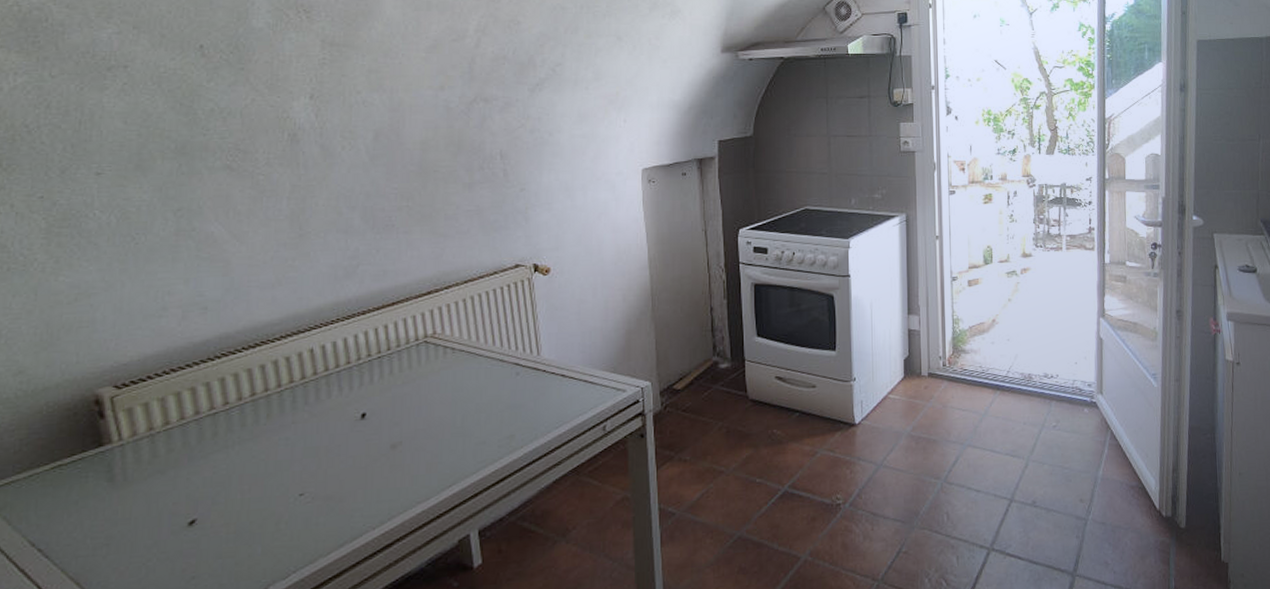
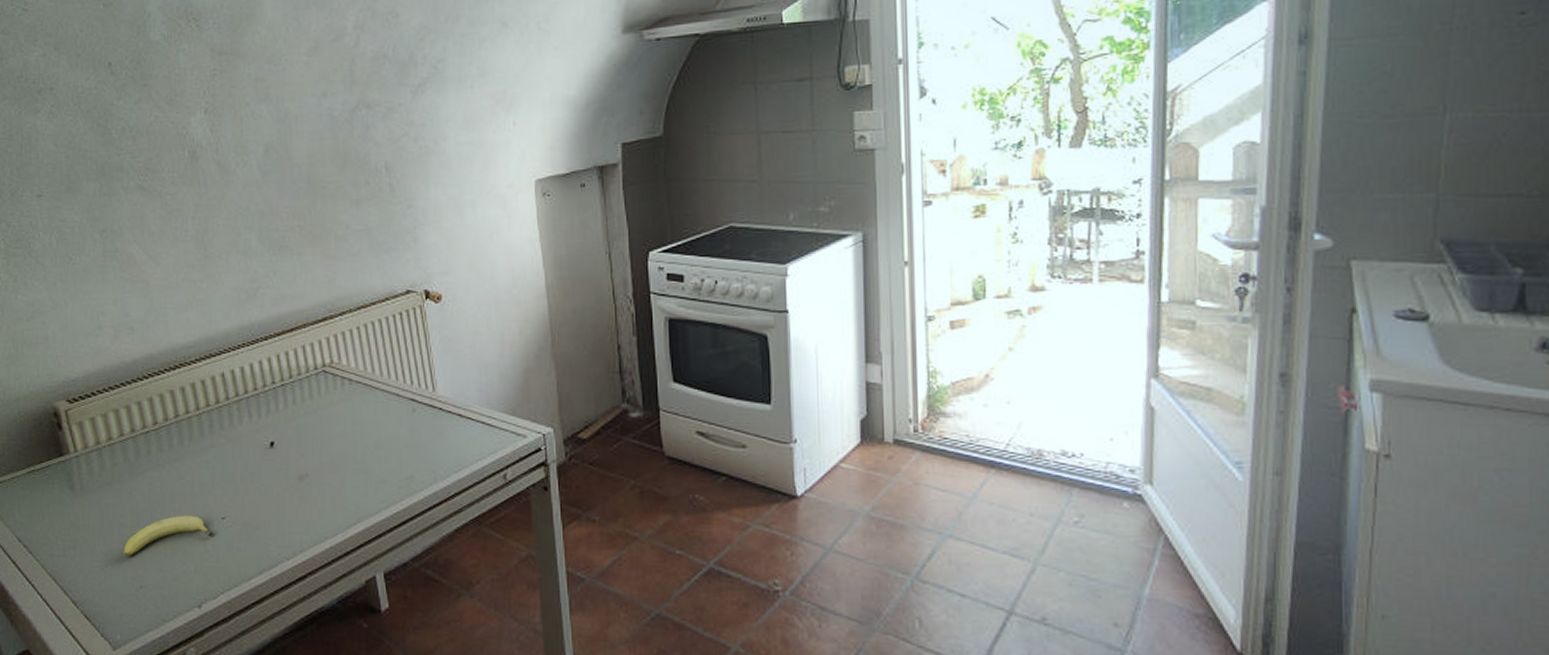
fruit: none [173,495,288,548] -> present [123,515,213,557]

